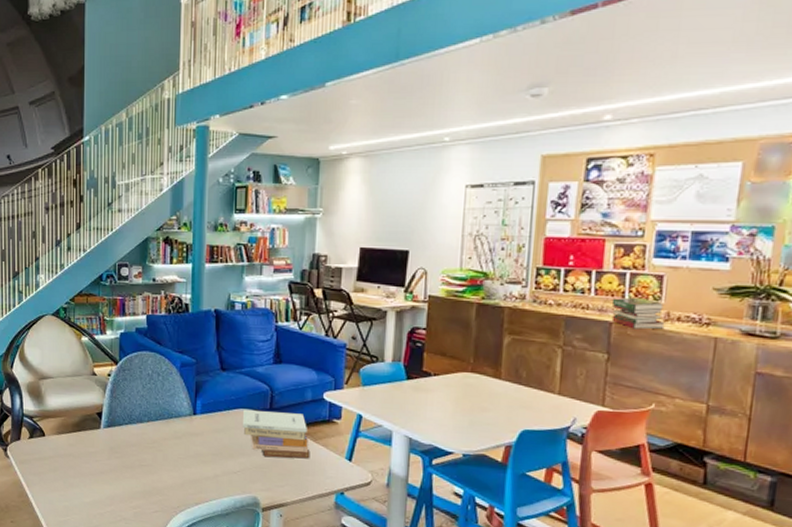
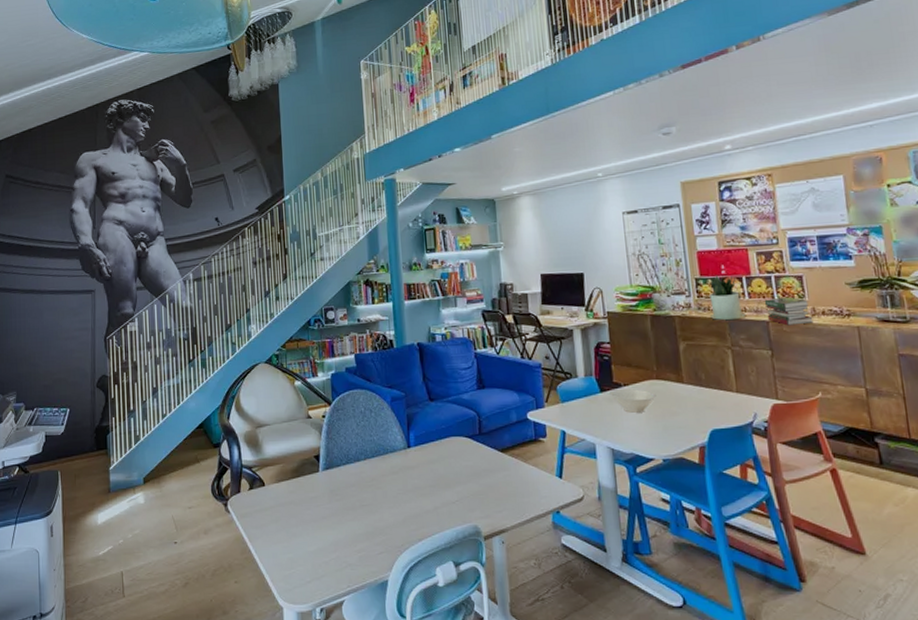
books: present [242,409,310,459] -> none [454,436,523,483]
bowl: none [416,379,468,405] -> present [609,389,656,413]
planter: none [546,266,588,318] -> present [710,275,747,321]

